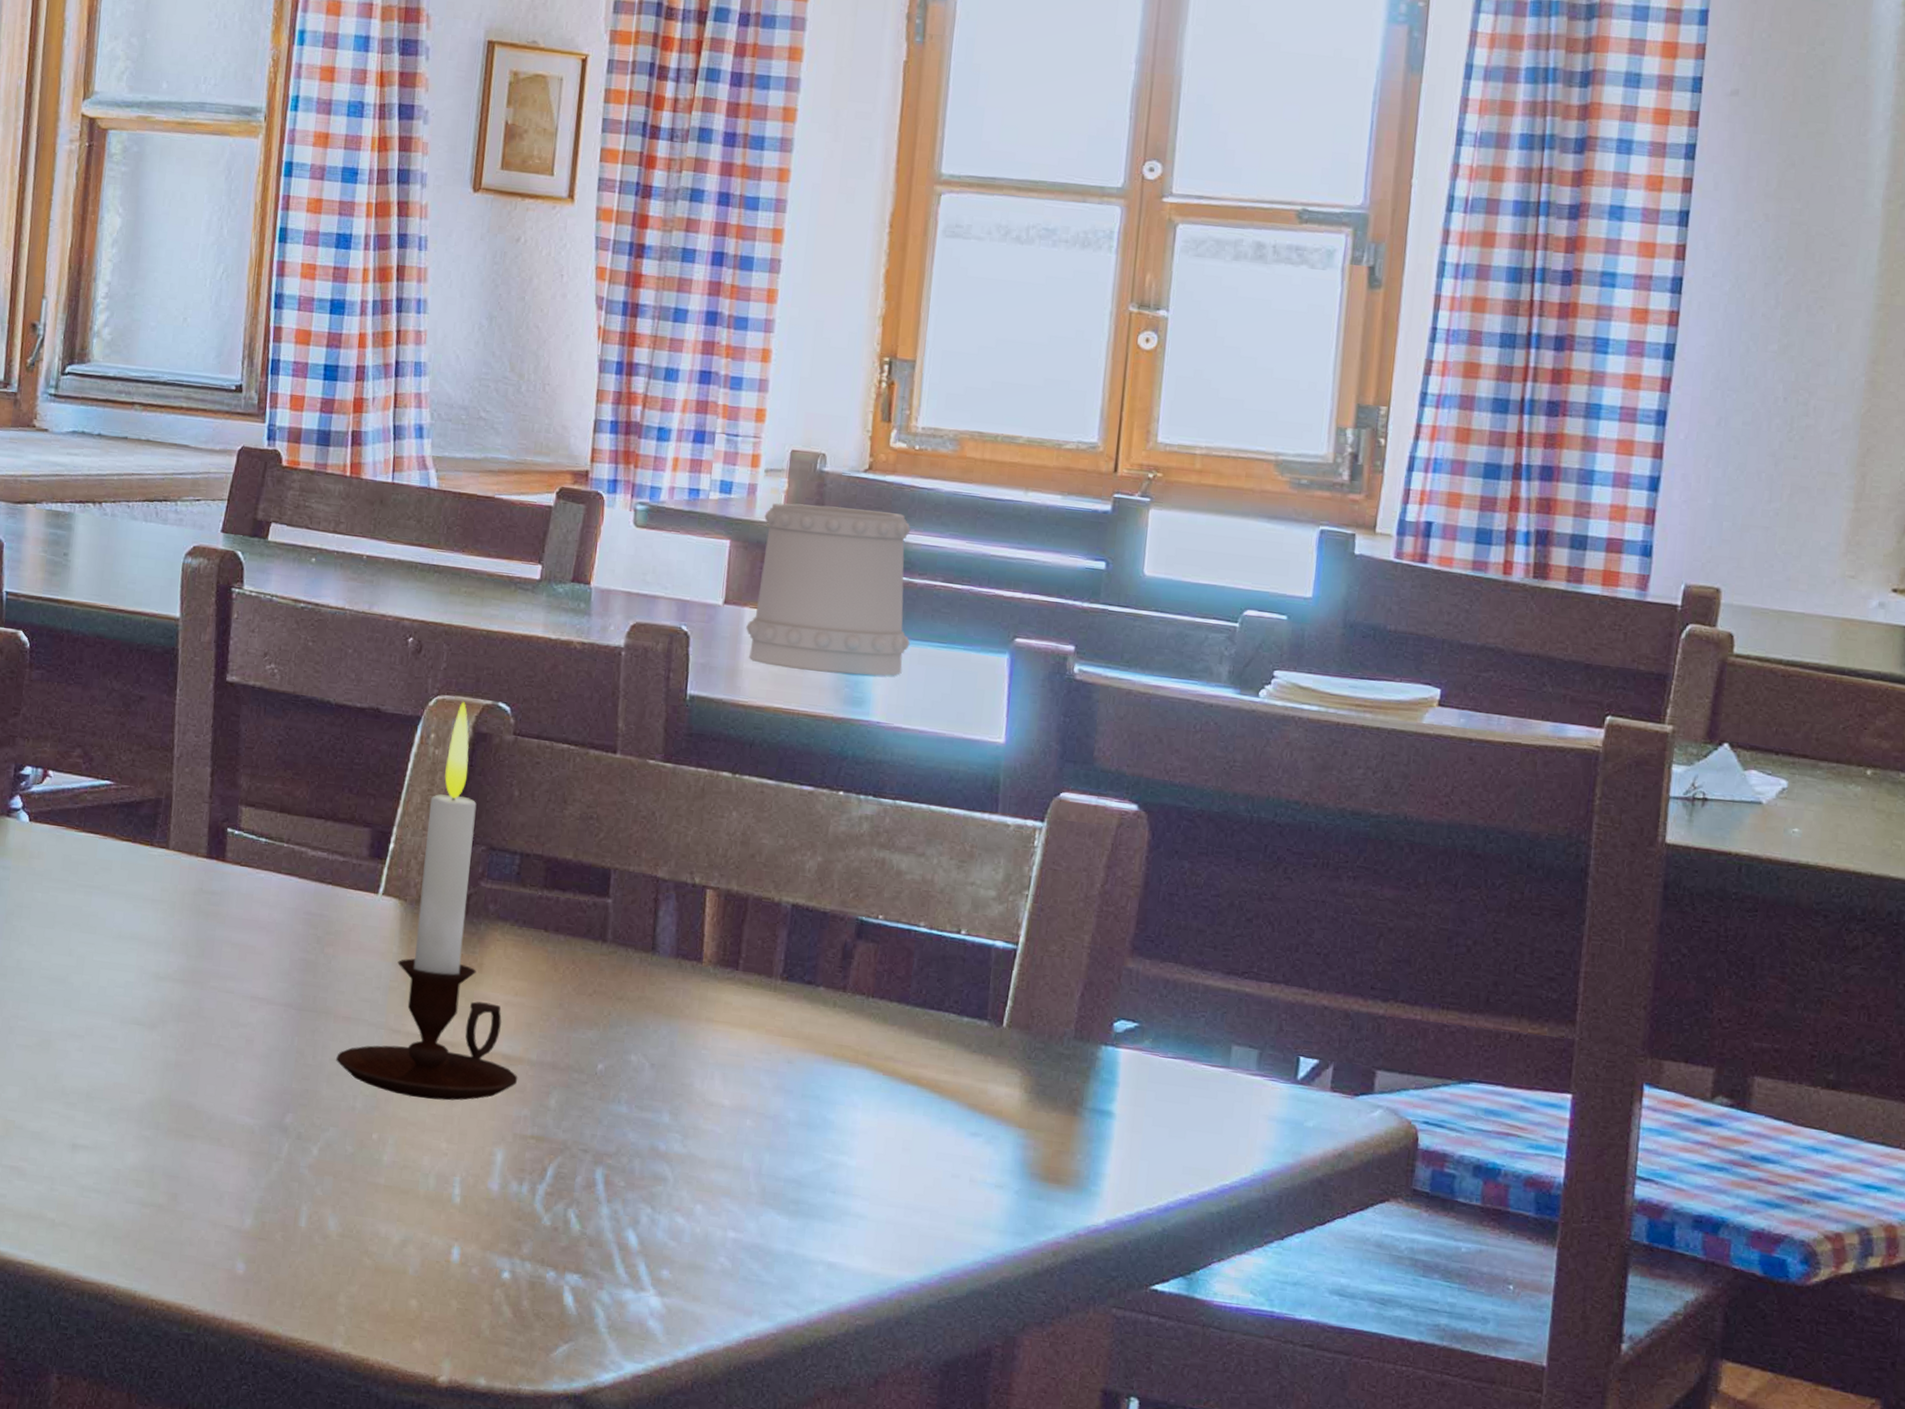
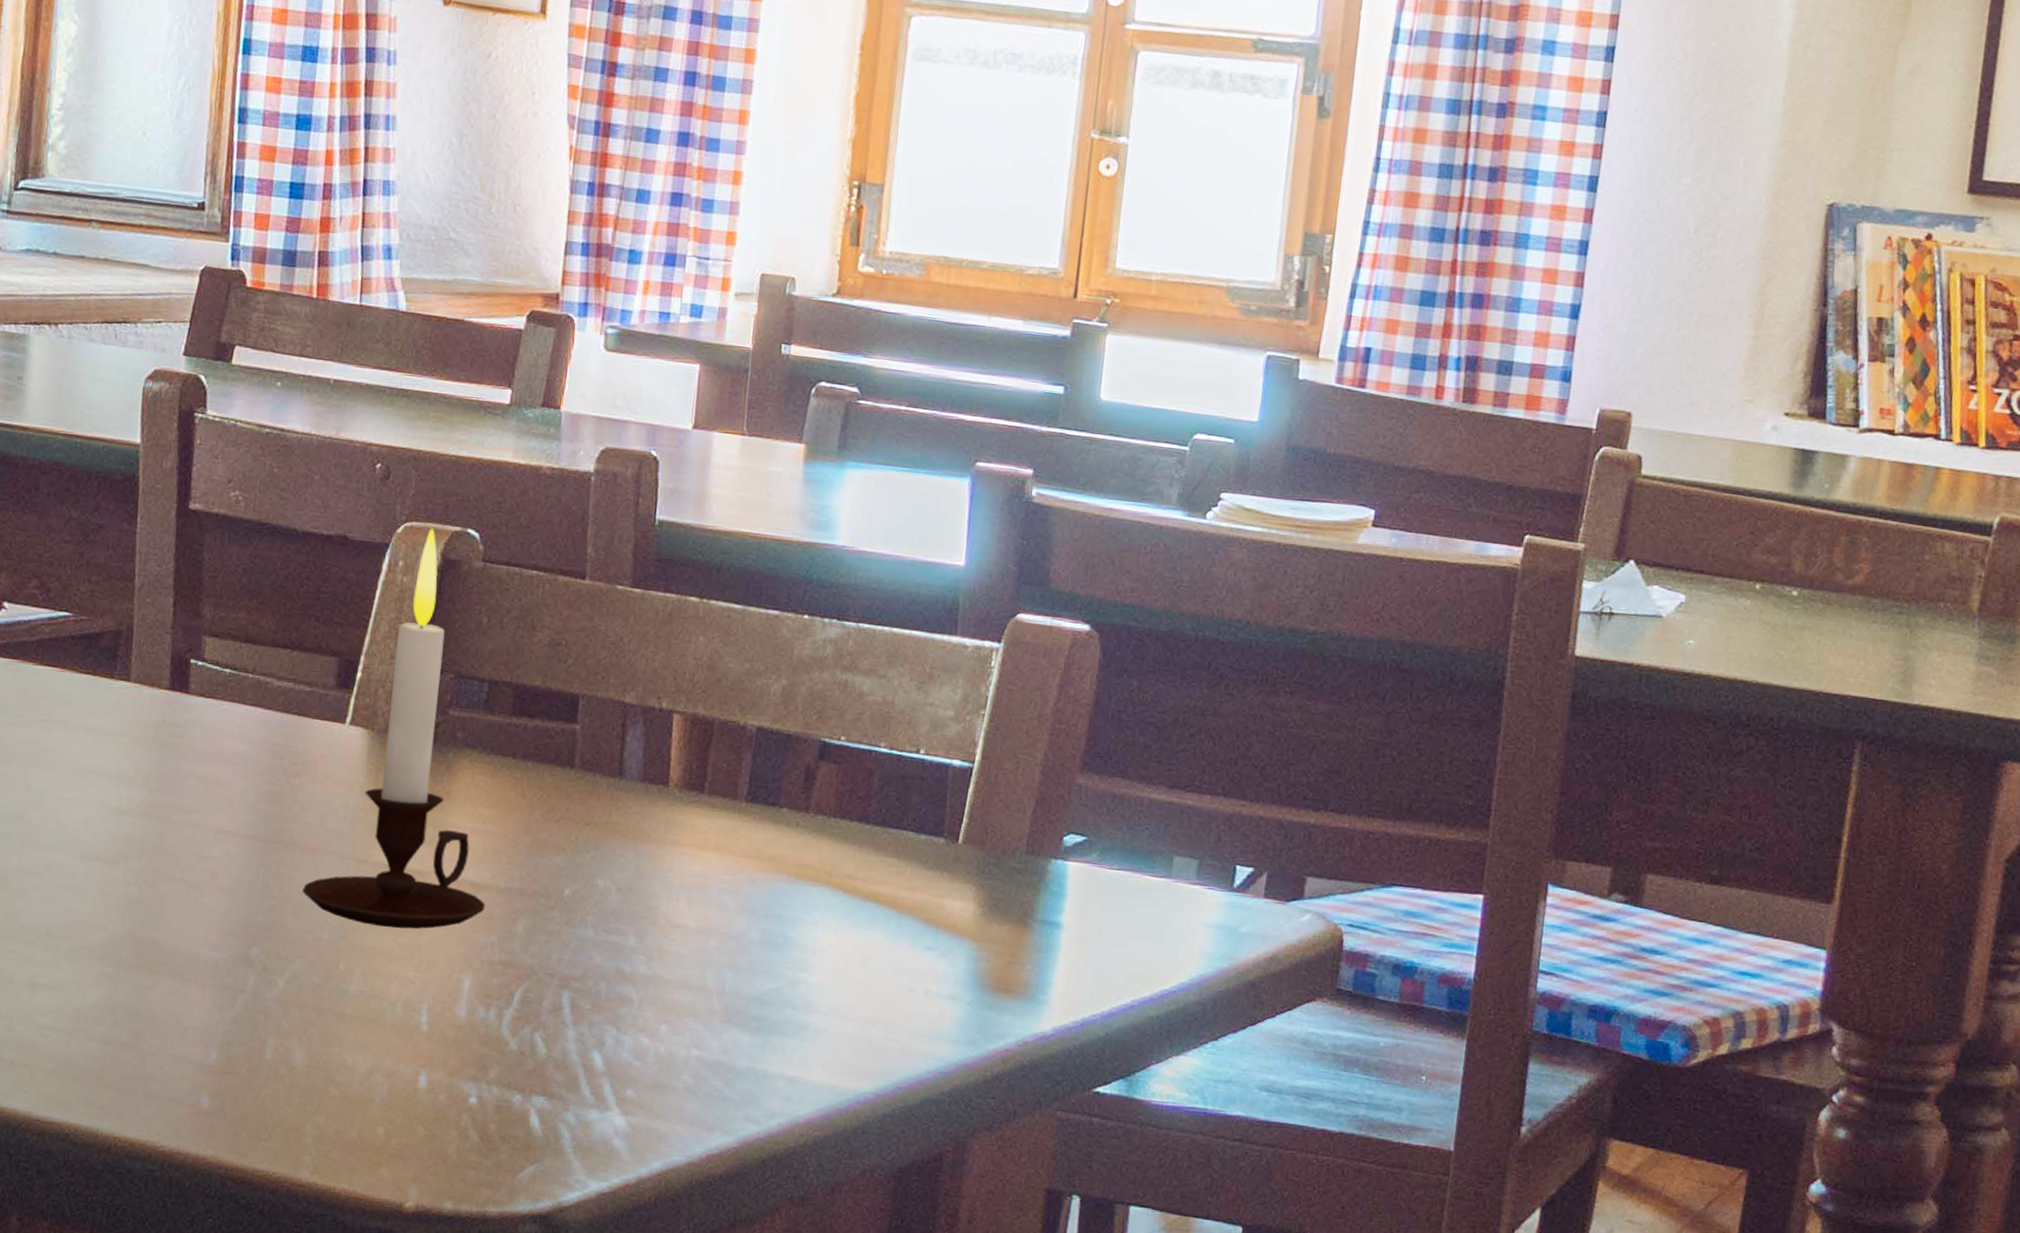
beer mug: present [746,502,911,676] -> none [715,326,877,500]

